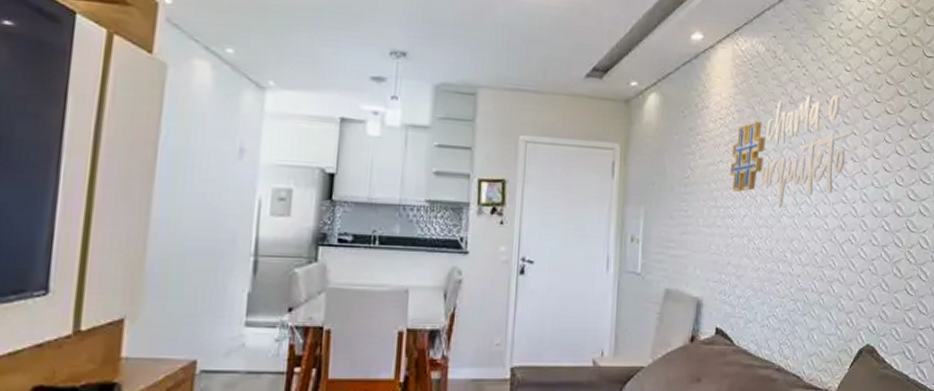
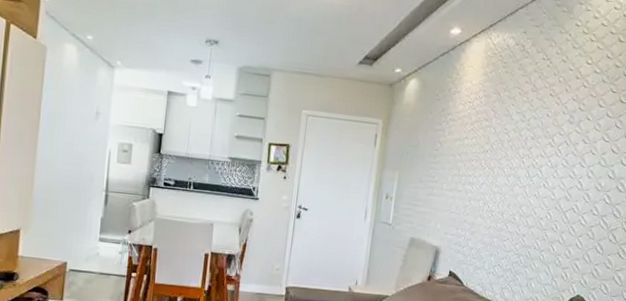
decorative wall piece: present [729,94,853,208] -> none [473,83,587,179]

